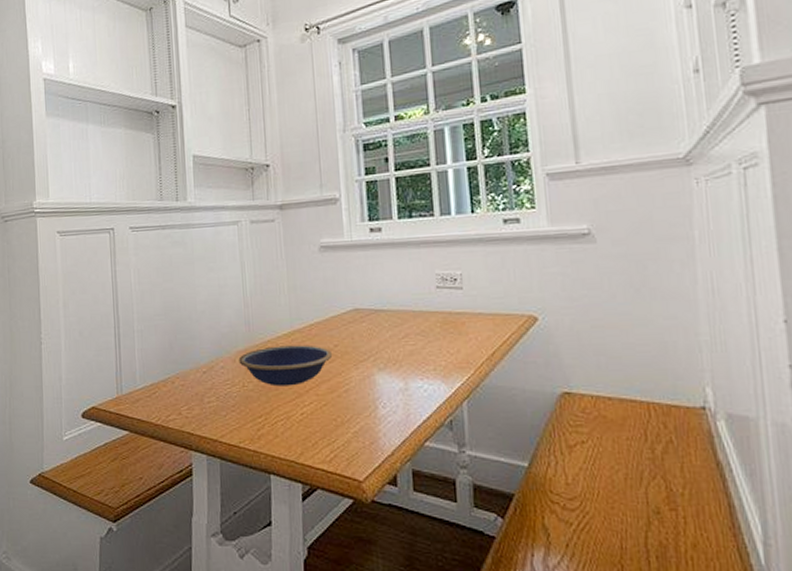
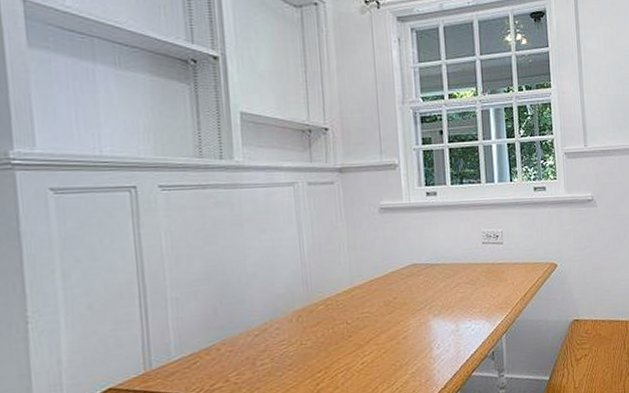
bowl: present [238,345,333,387] -> none [295,299,392,341]

